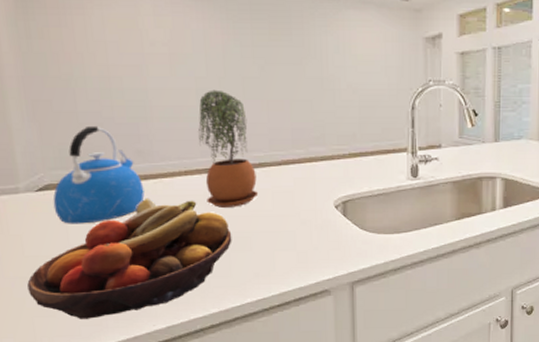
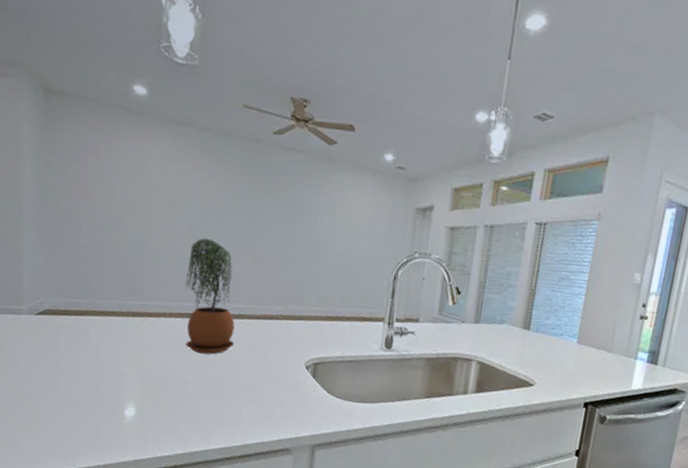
fruit bowl: present [27,198,232,319] -> none [18,334,205,441]
kettle: present [53,125,145,224] -> none [50,259,131,351]

